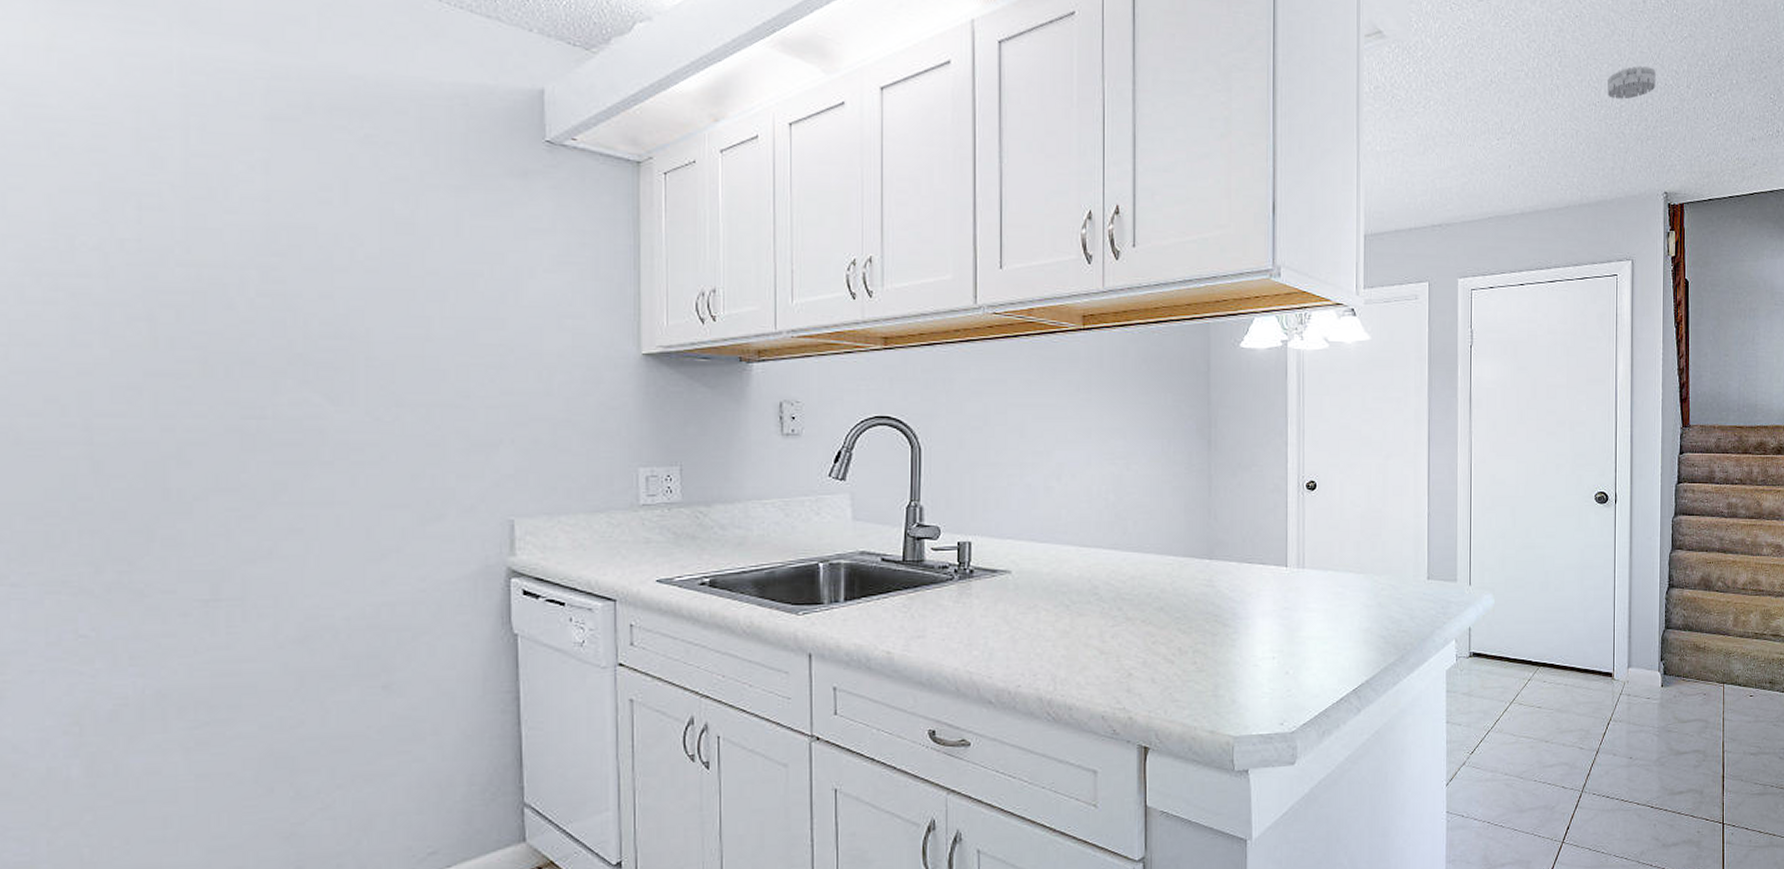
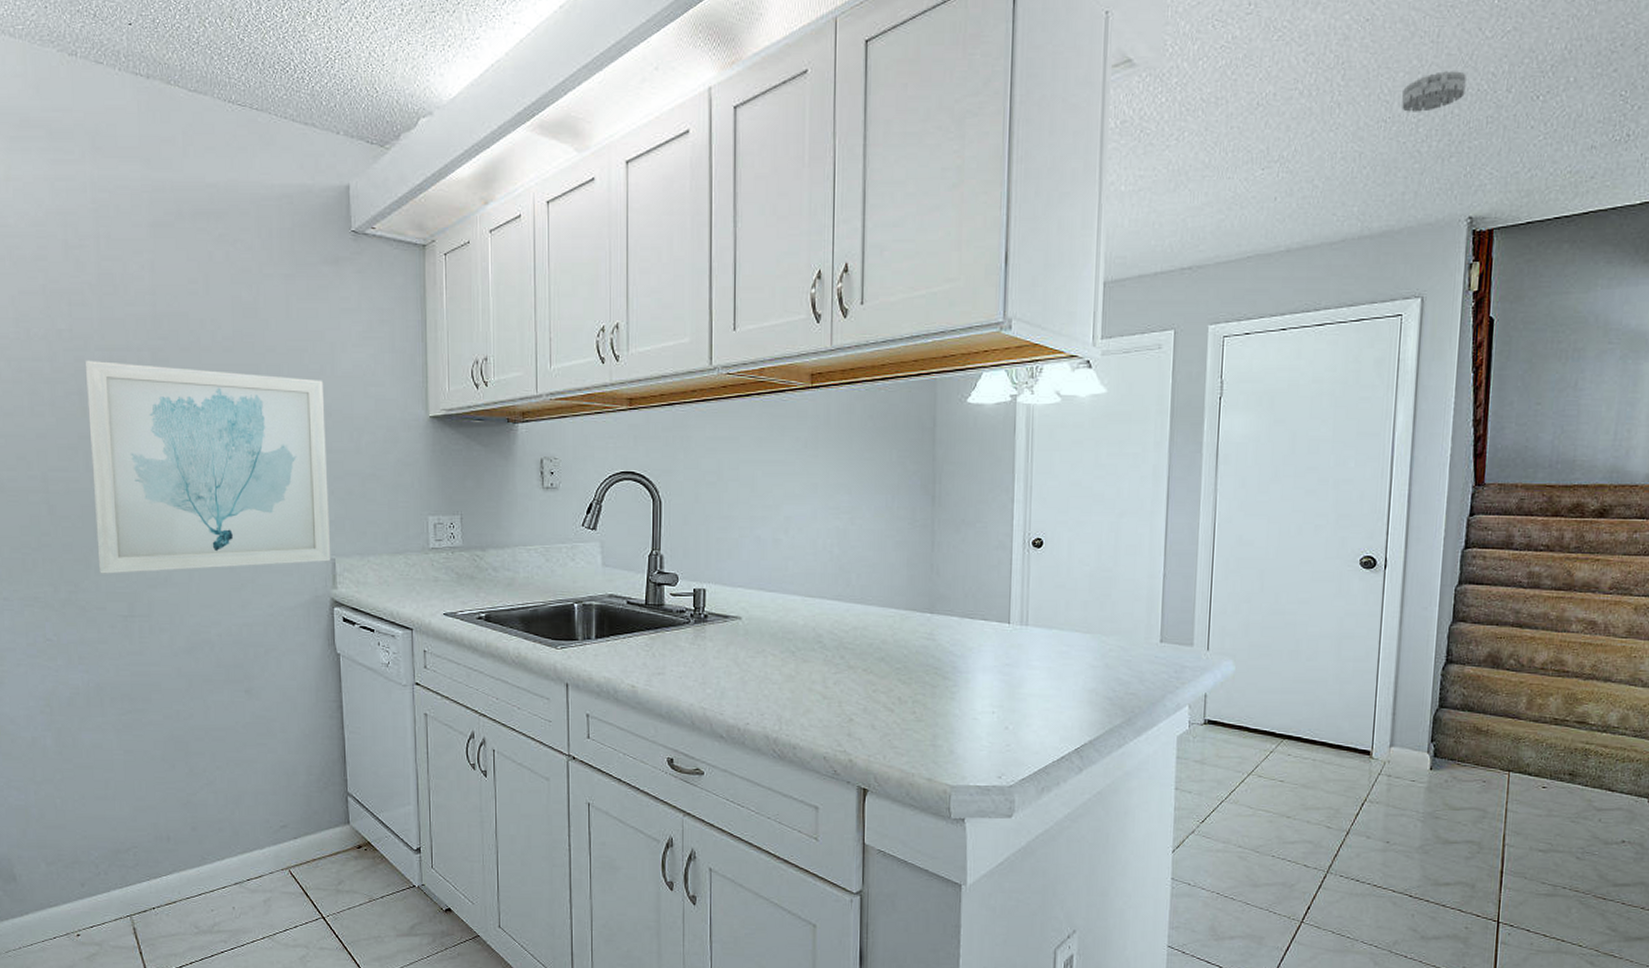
wall art: none [158,277,509,548] -> present [84,360,331,574]

